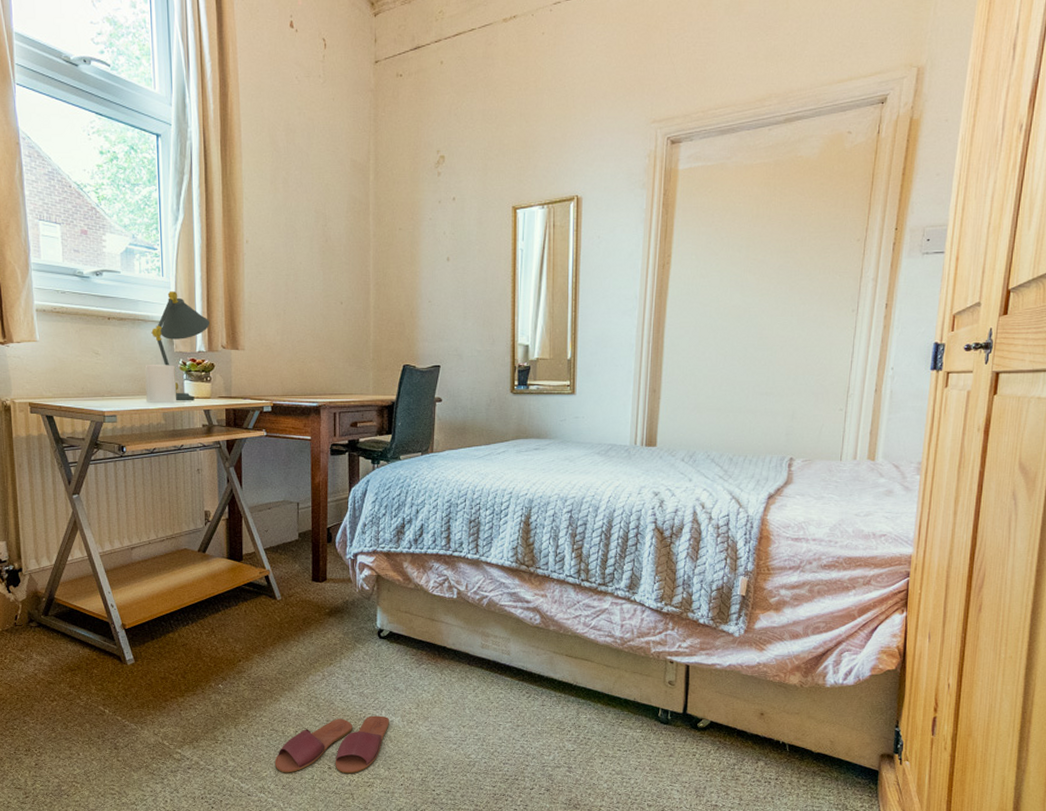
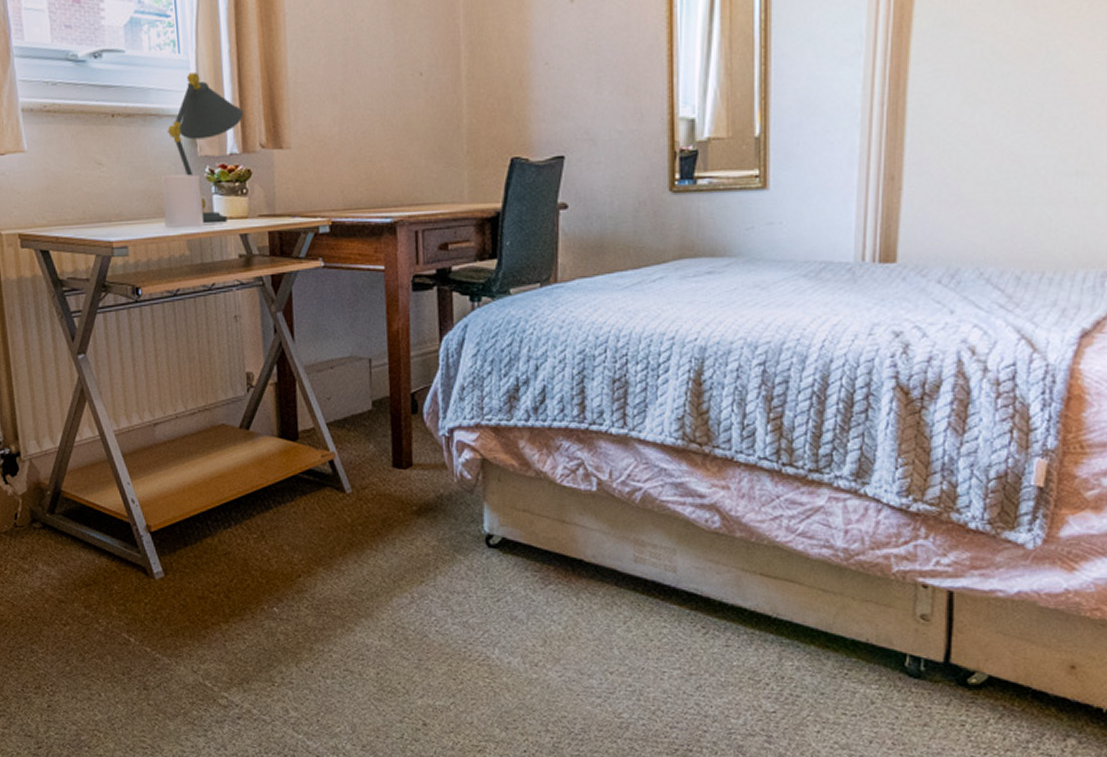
slippers: present [274,715,389,774] -> none [350,654,505,734]

